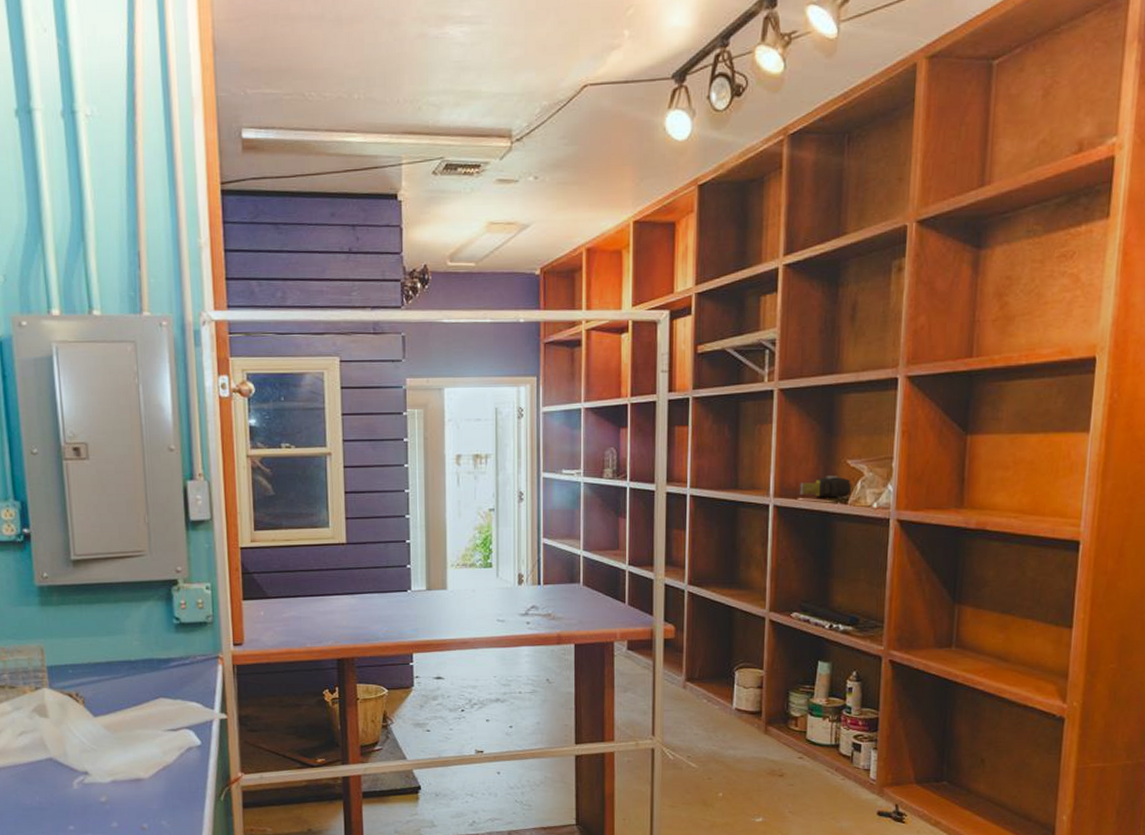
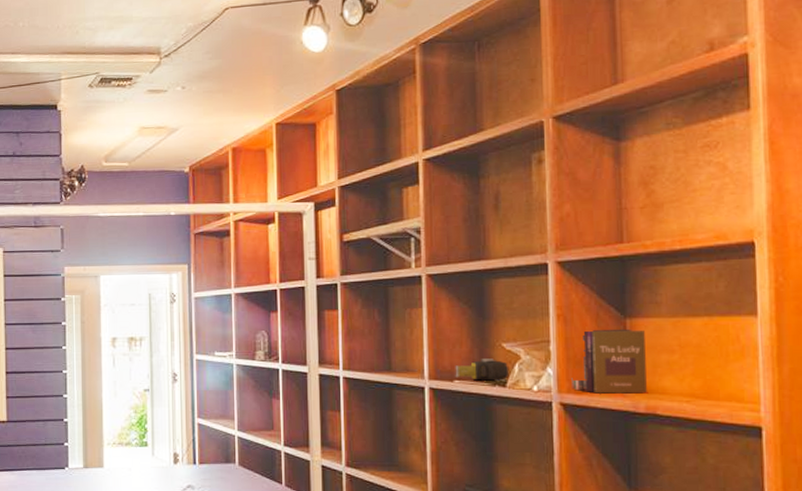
books: none [909,446,983,510] -> present [571,330,647,394]

